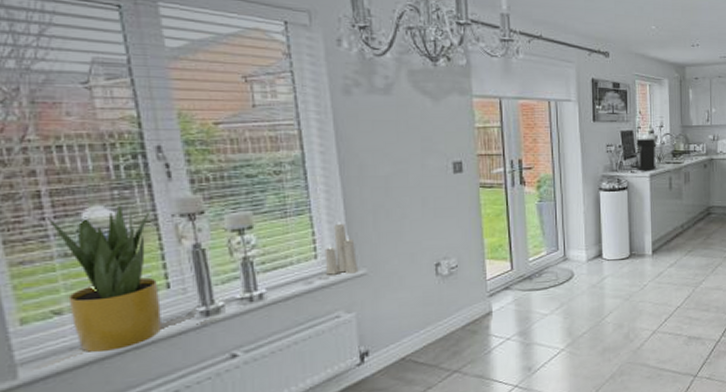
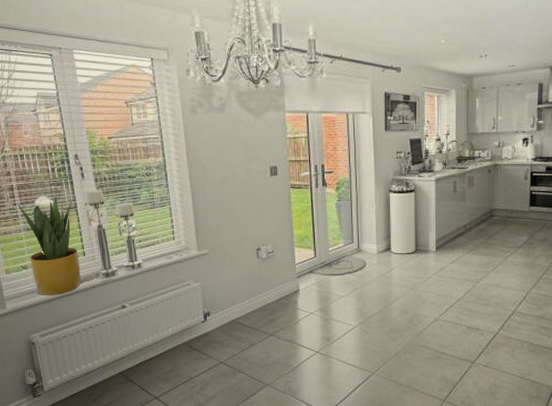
candle: present [324,221,359,275] -> none [179,212,203,253]
coffee maker: present [636,138,656,171] -> none [423,145,442,176]

